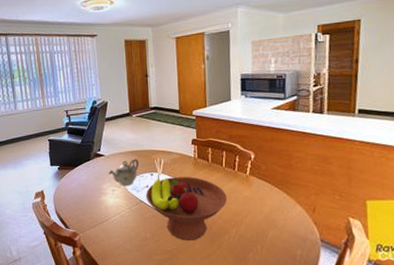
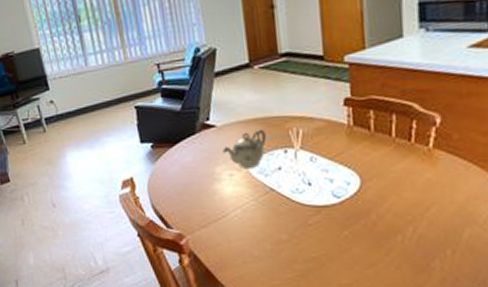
fruit bowl: present [146,177,227,241] -> none [278,153,399,245]

